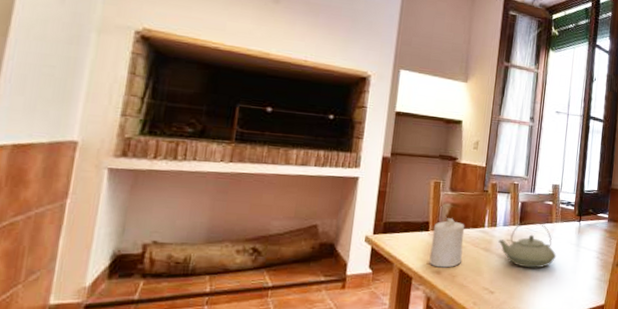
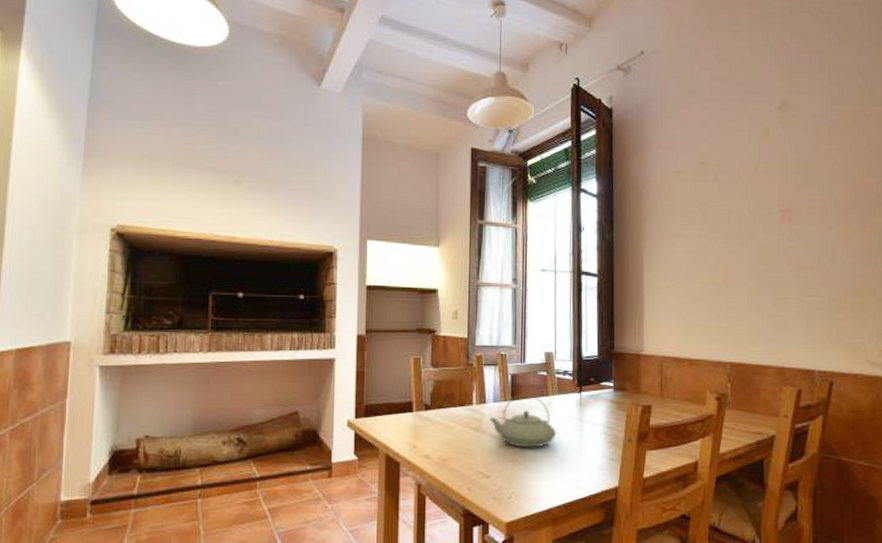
candle: present [429,218,465,268] -> none [416,397,452,451]

